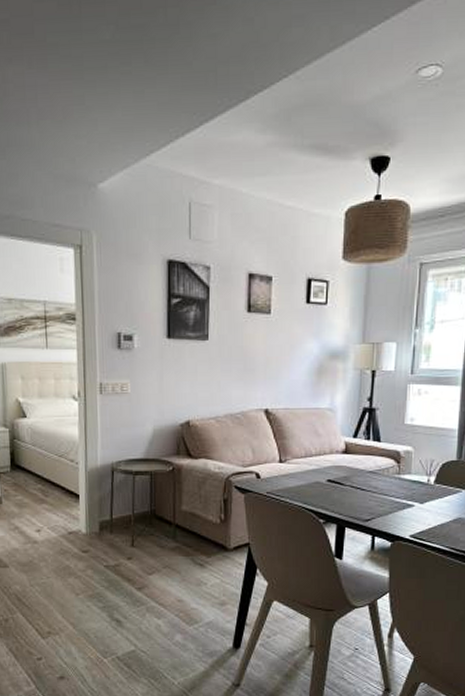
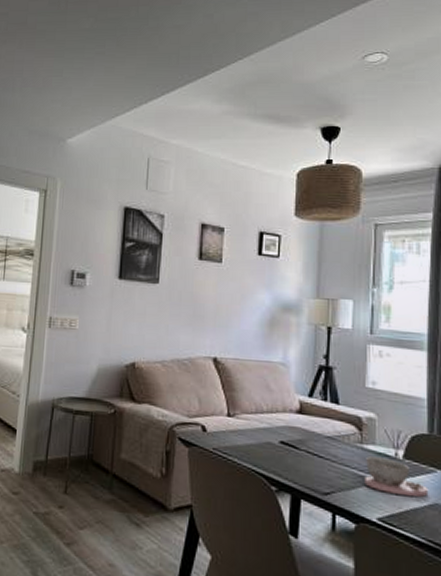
bowl: none [400,484,454,515] -> present [365,456,429,497]

